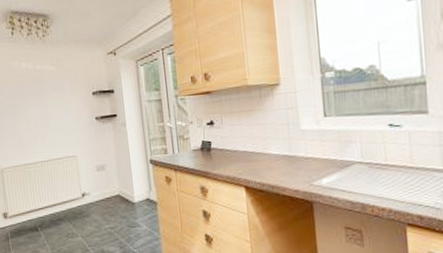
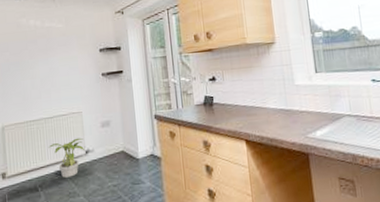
potted plant: none [45,181,81,219] -> present [48,137,84,178]

